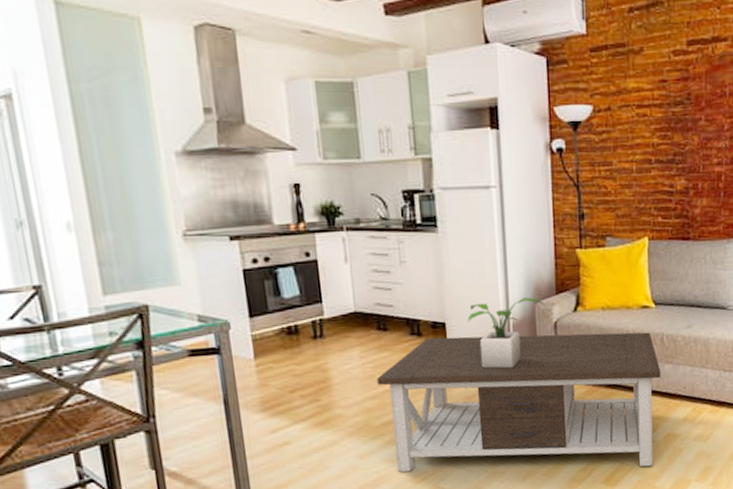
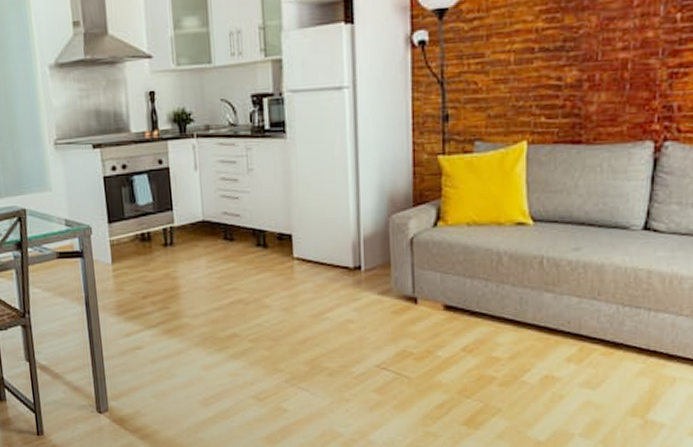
coffee table: present [377,332,661,473] -> none [223,249,539,412]
potted plant: present [467,297,545,369] -> none [315,209,400,287]

